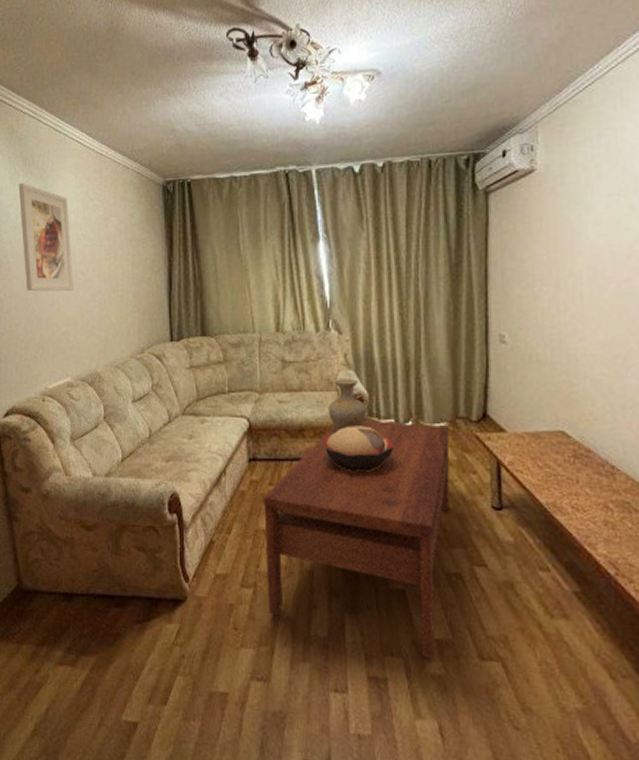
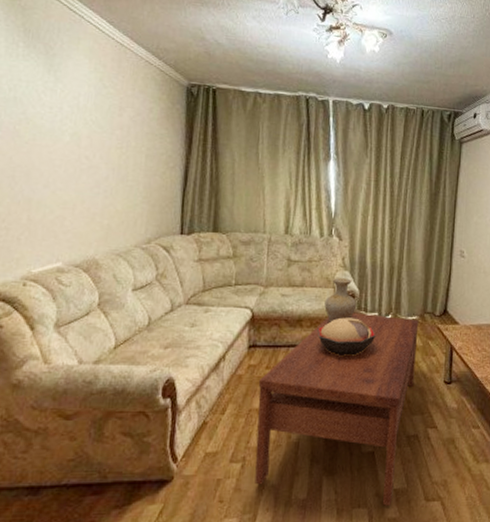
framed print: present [18,183,73,292] -> none [14,55,78,174]

